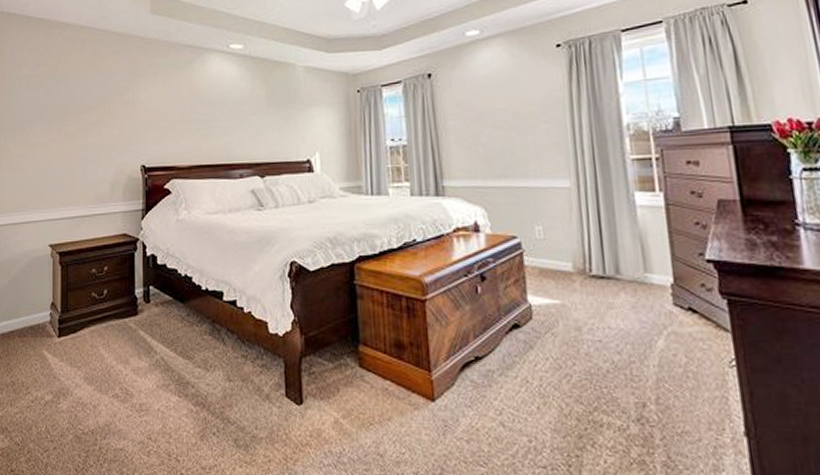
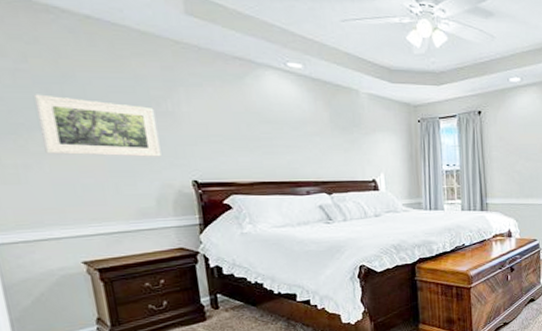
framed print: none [39,94,119,145] -> present [34,94,162,157]

